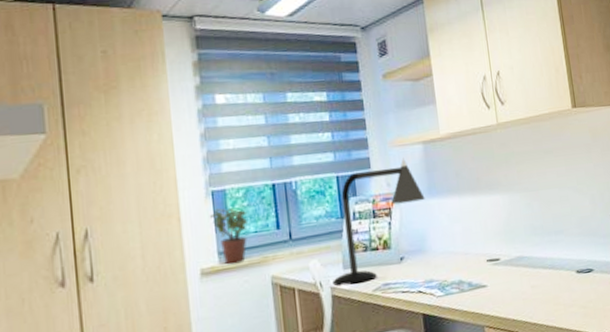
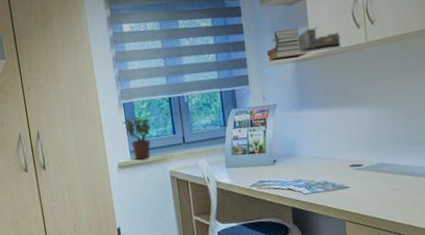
desk lamp: present [333,158,425,286] -> none [218,75,296,181]
books: none [390,106,435,143] -> present [266,27,306,62]
decorative box: none [423,106,473,134] -> present [296,27,343,53]

